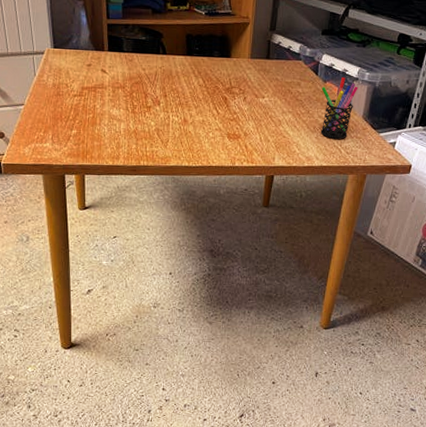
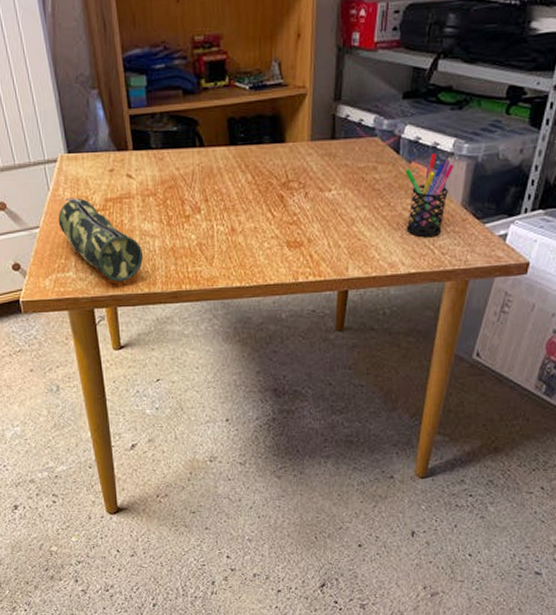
pencil case: none [40,83,110,154] -> present [58,198,143,282]

